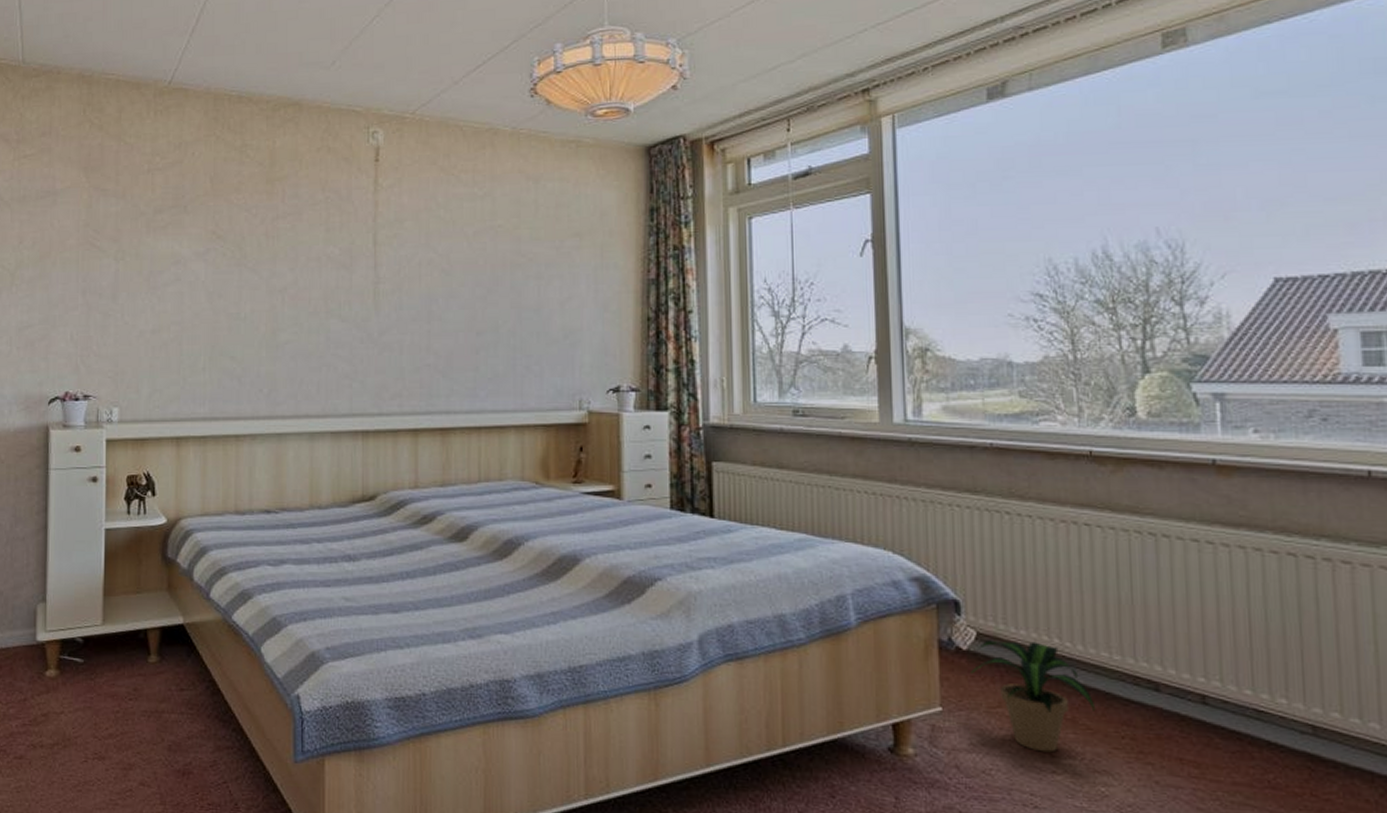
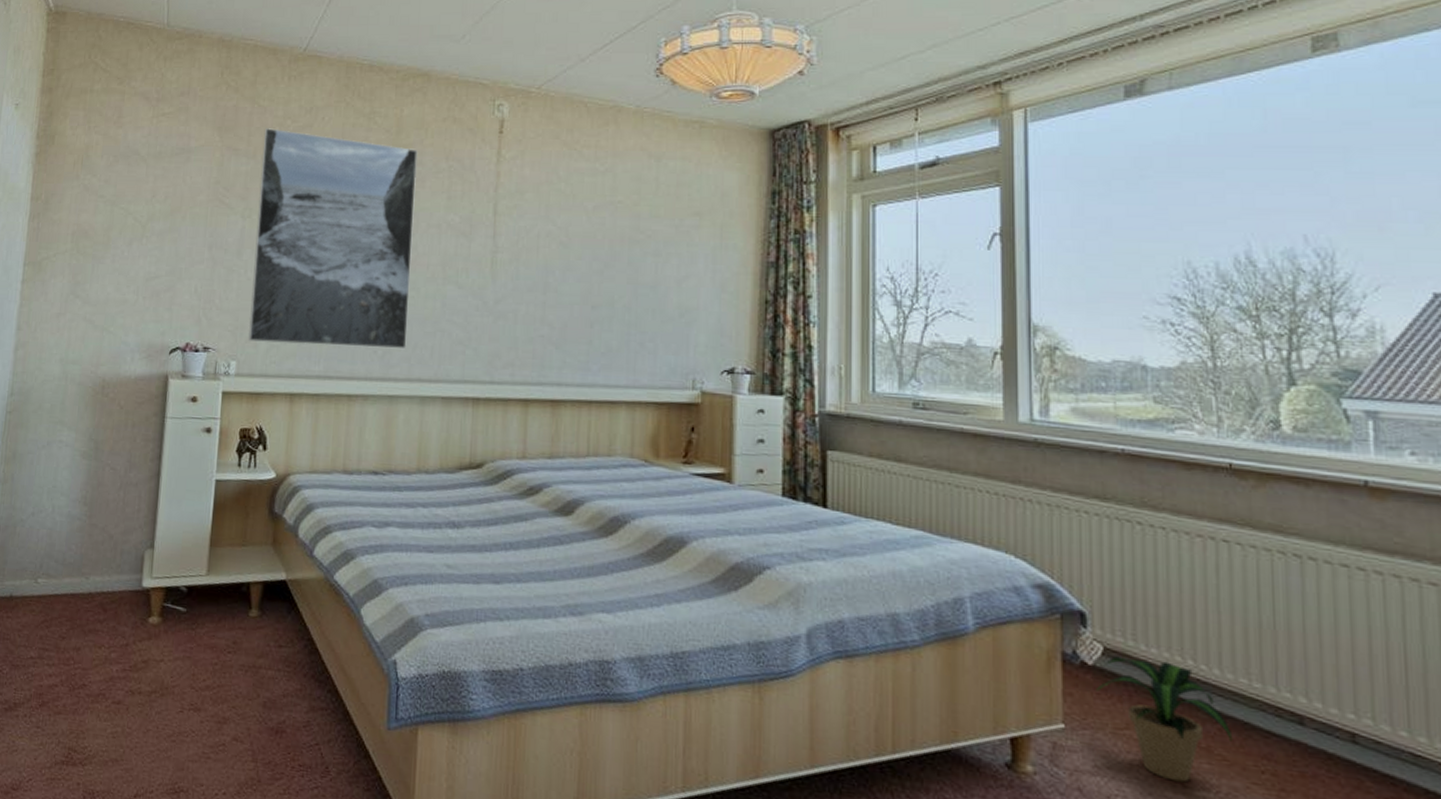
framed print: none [128,166,294,388] -> present [247,128,419,350]

